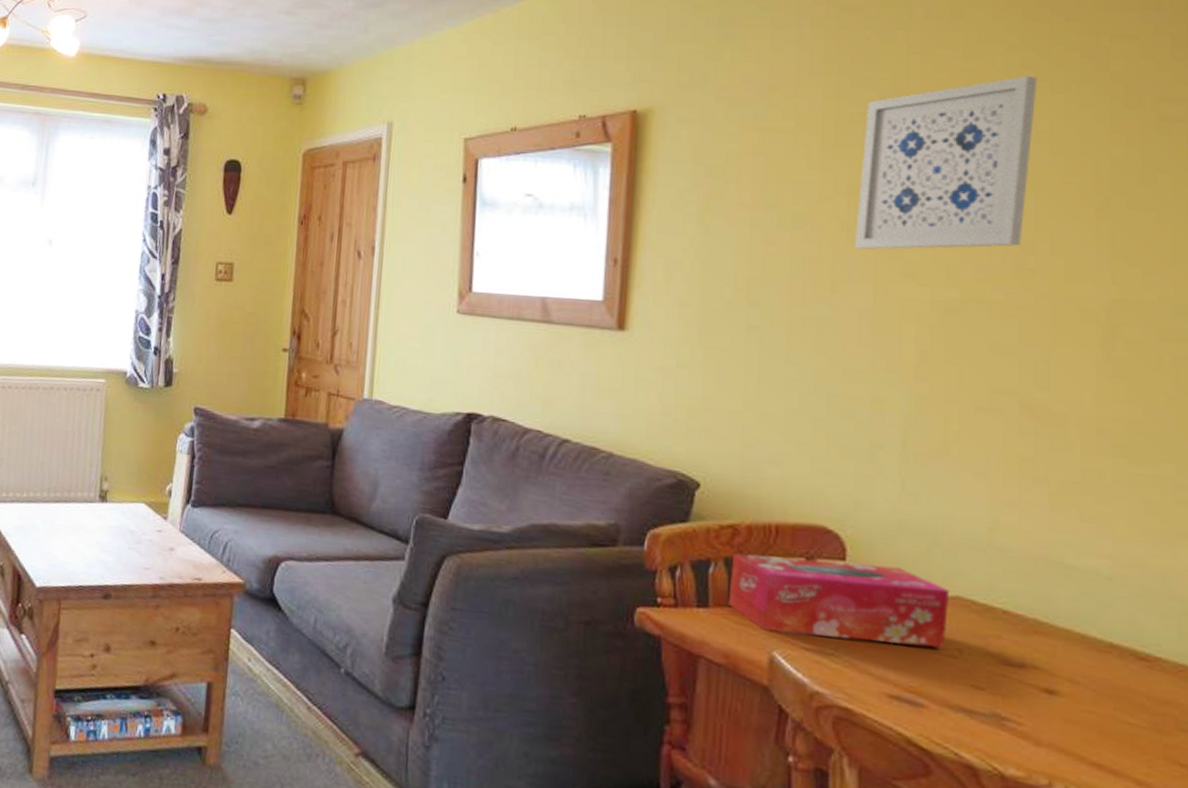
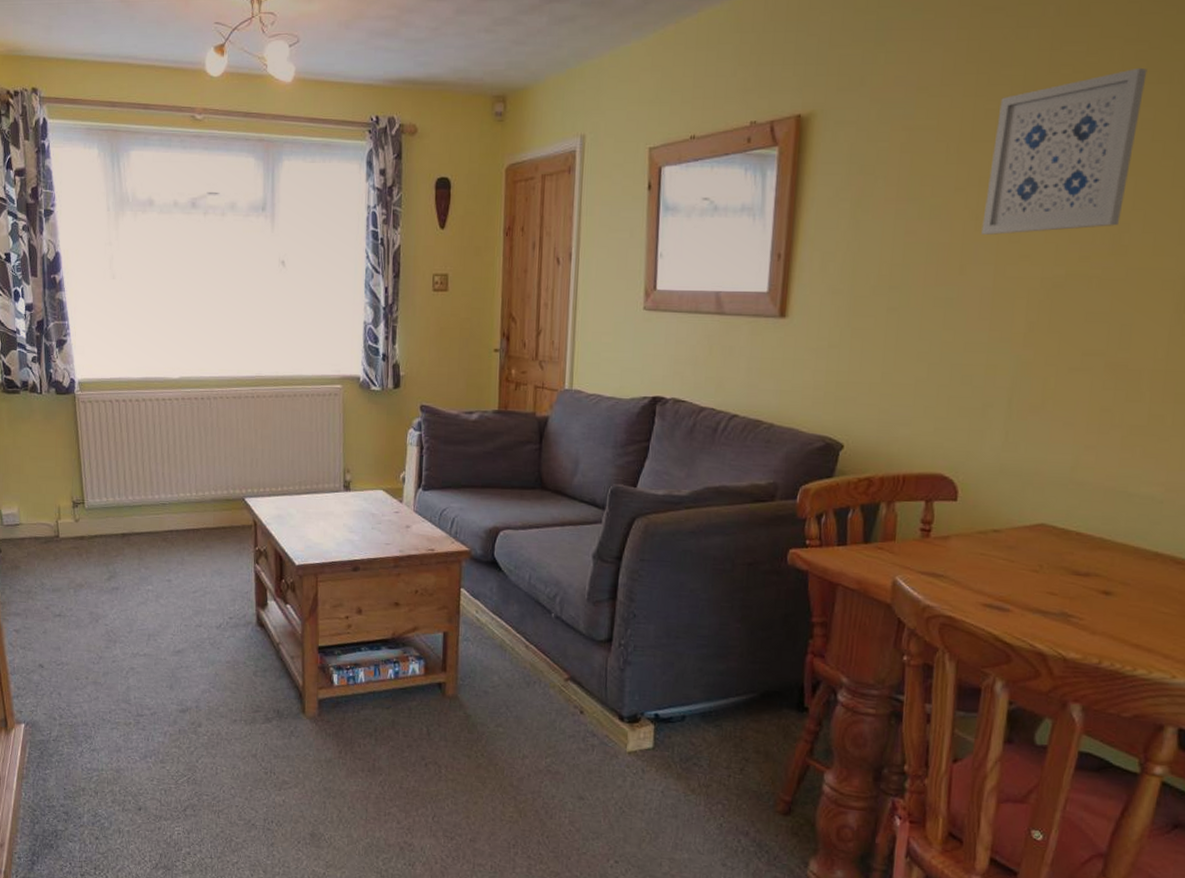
tissue box: present [728,553,950,648] -> none [862,500,1037,565]

